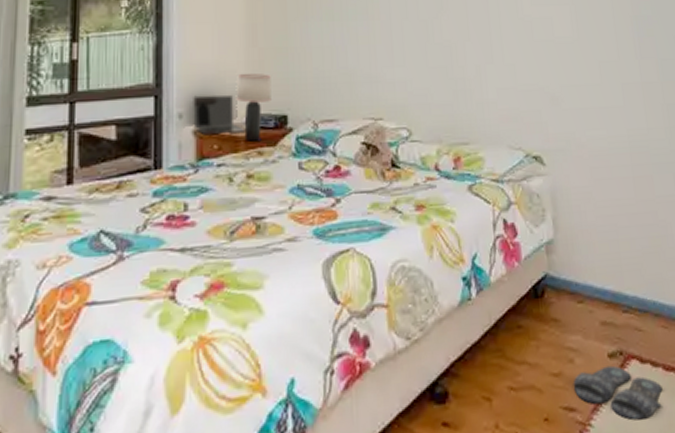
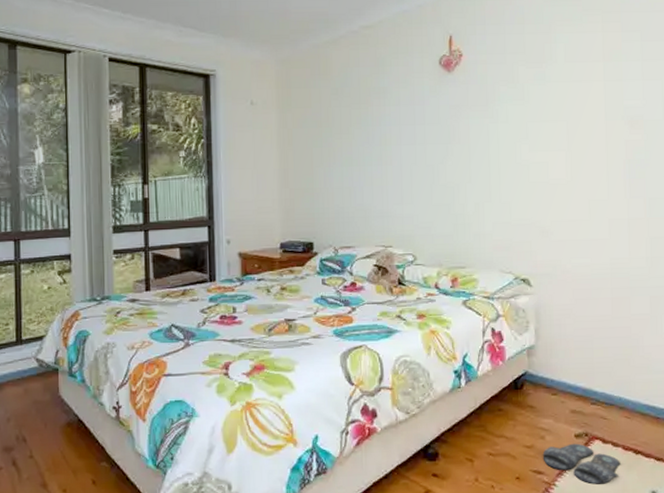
laptop: present [191,94,246,134] -> none [237,225,280,256]
table lamp: present [236,73,272,142] -> none [271,208,300,262]

